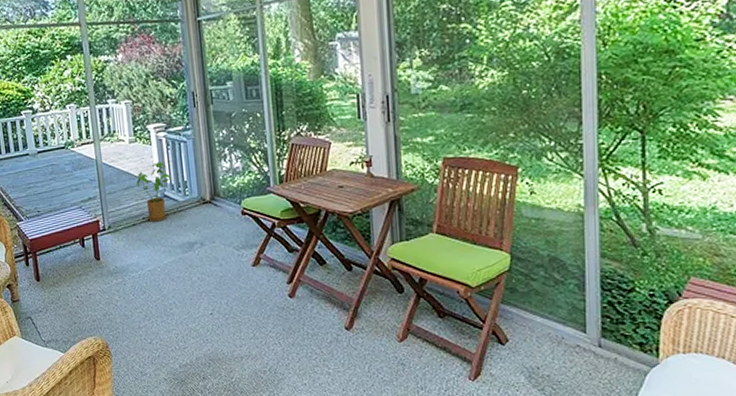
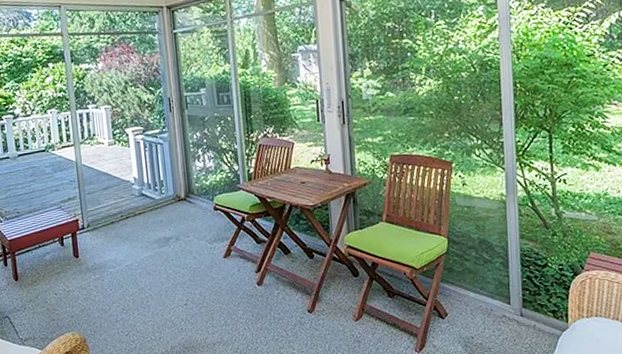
house plant: present [136,162,172,222] -> none [115,163,149,220]

